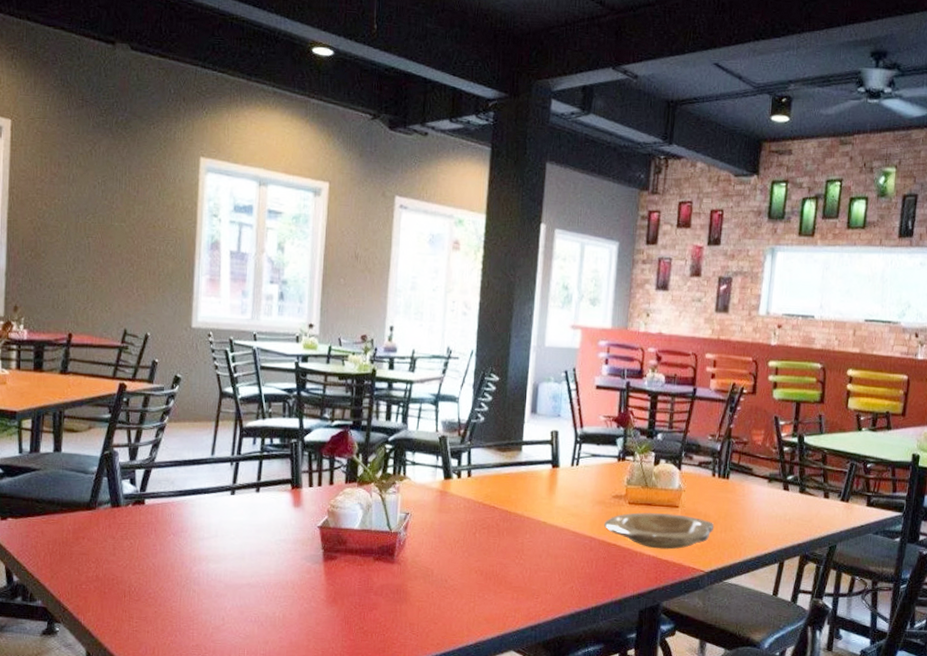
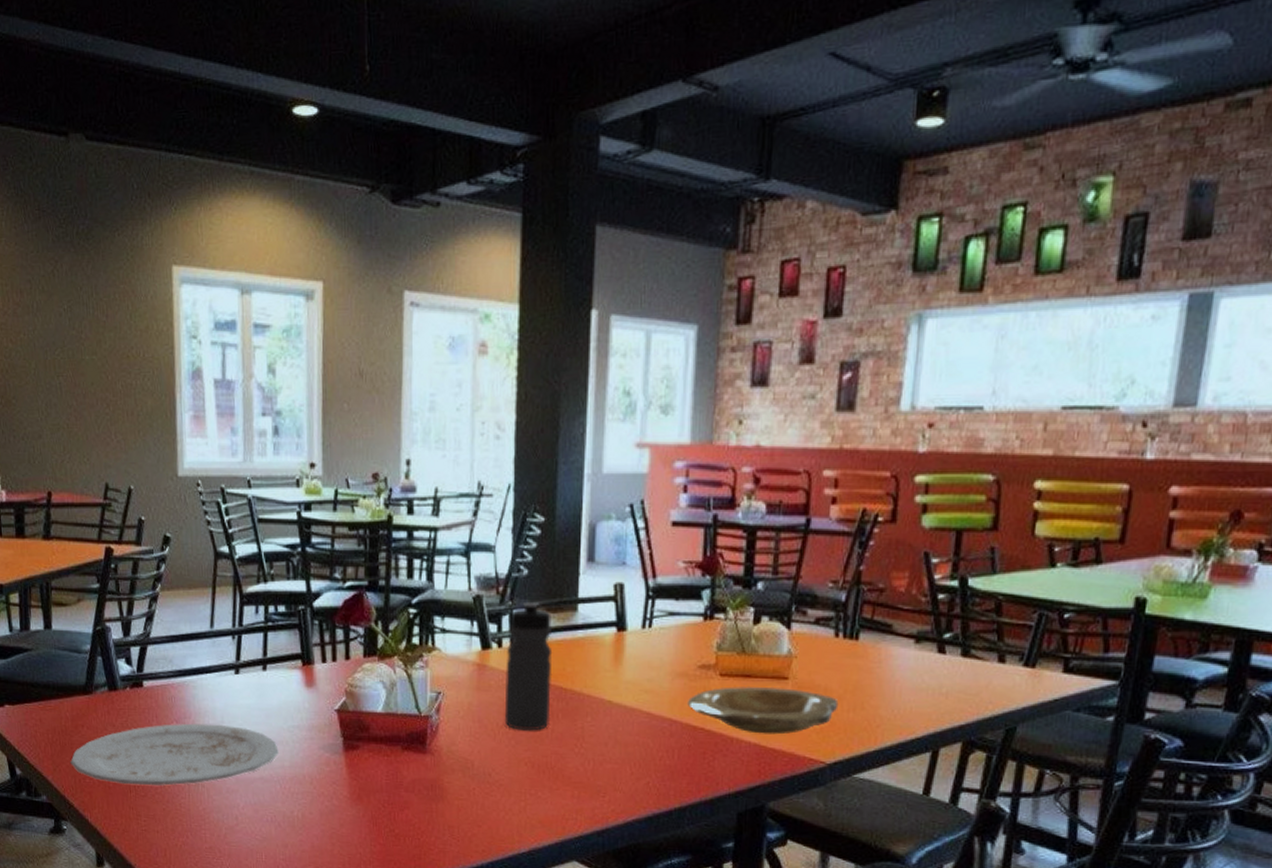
plate: none [68,536,266,591] -> present [70,723,279,786]
water bottle: none [460,442,501,546] -> present [504,601,553,731]

